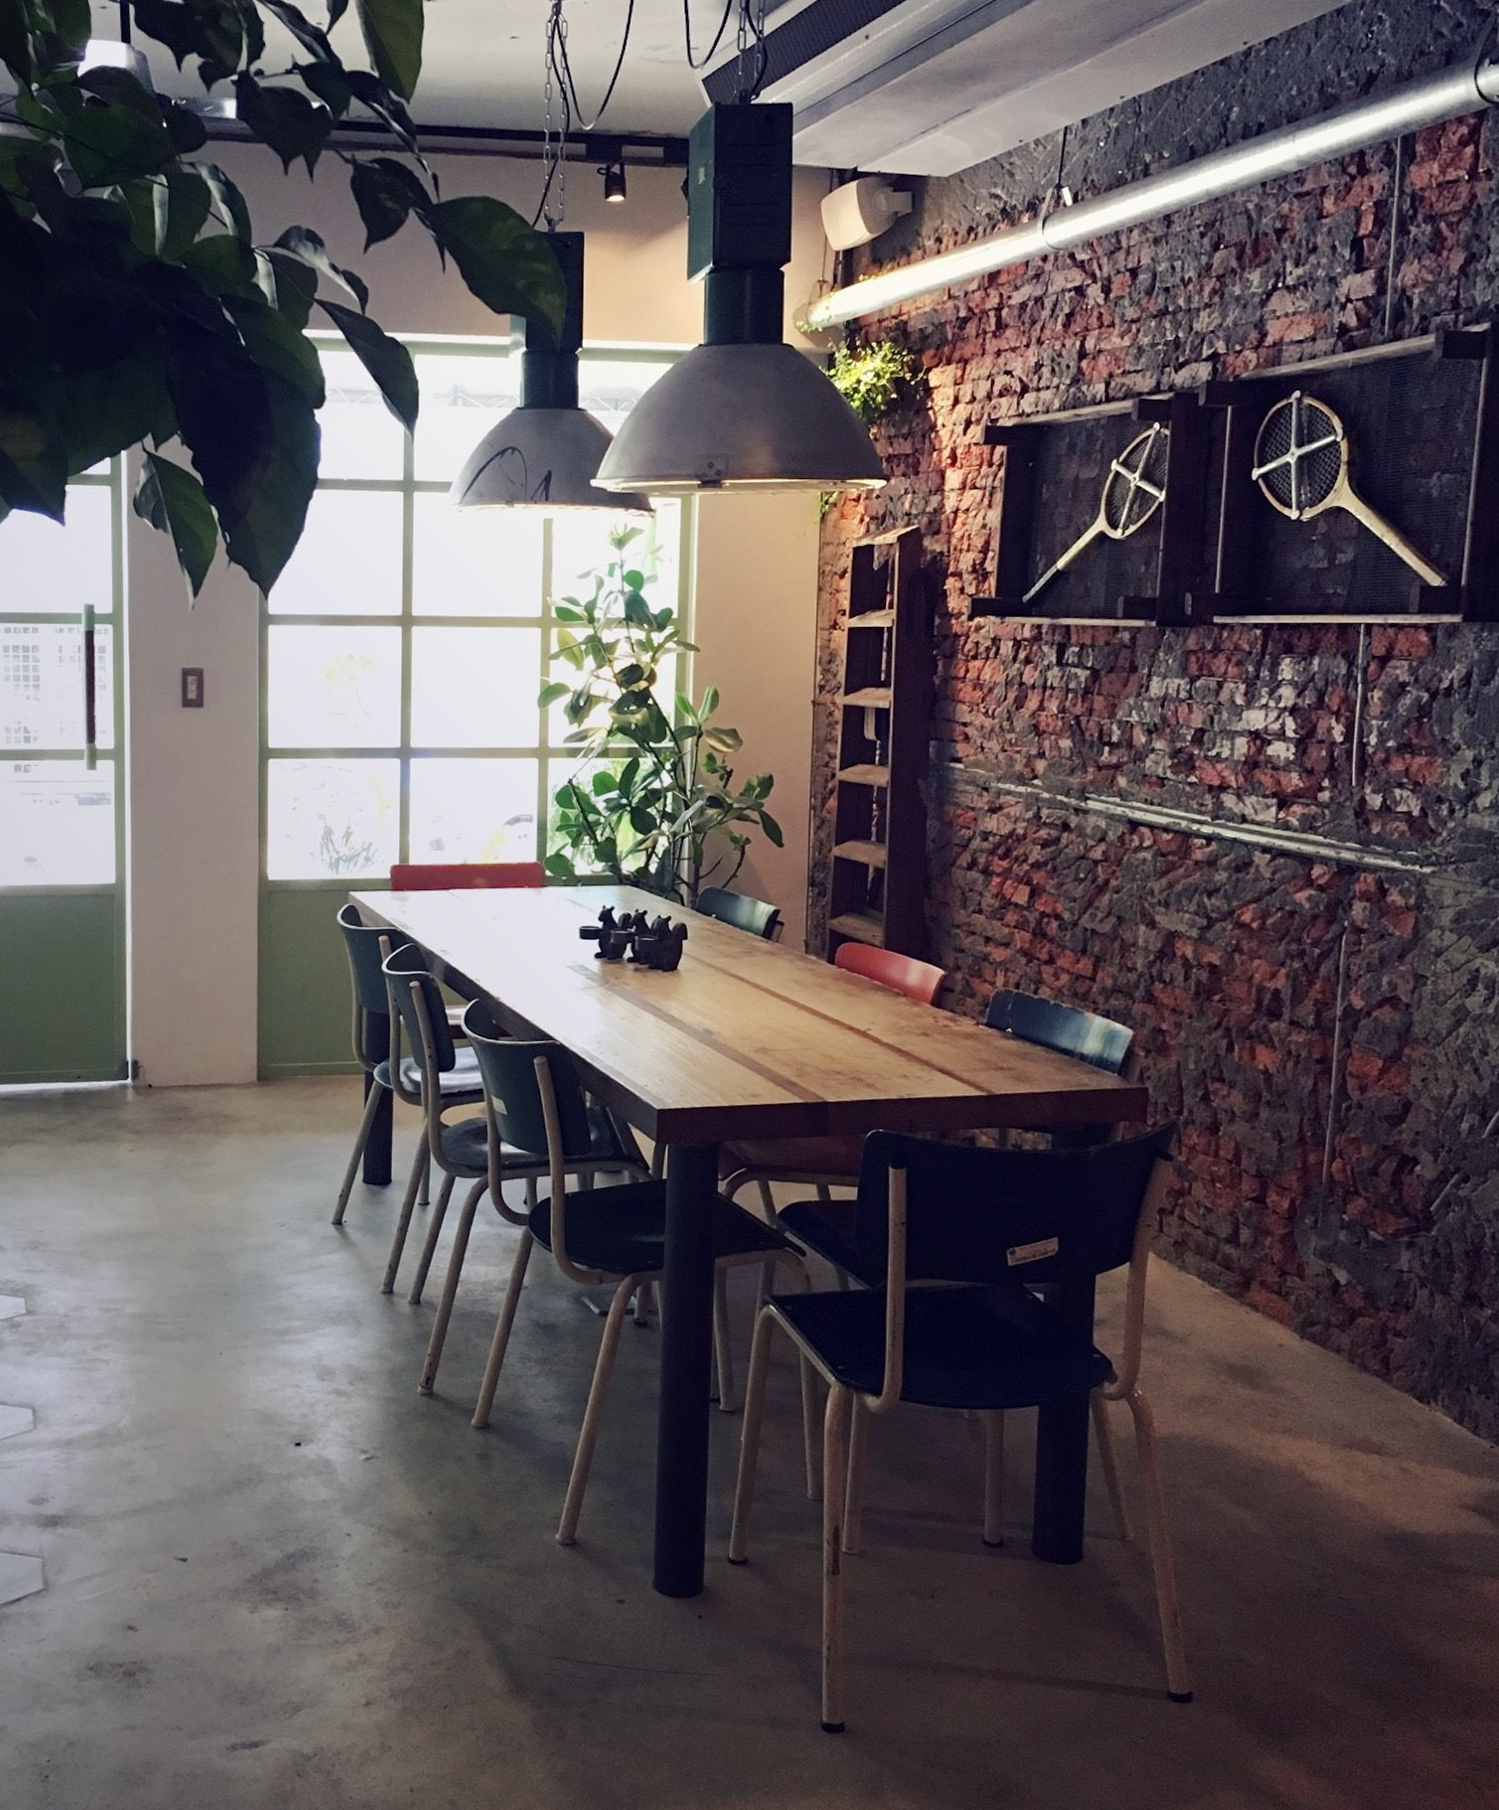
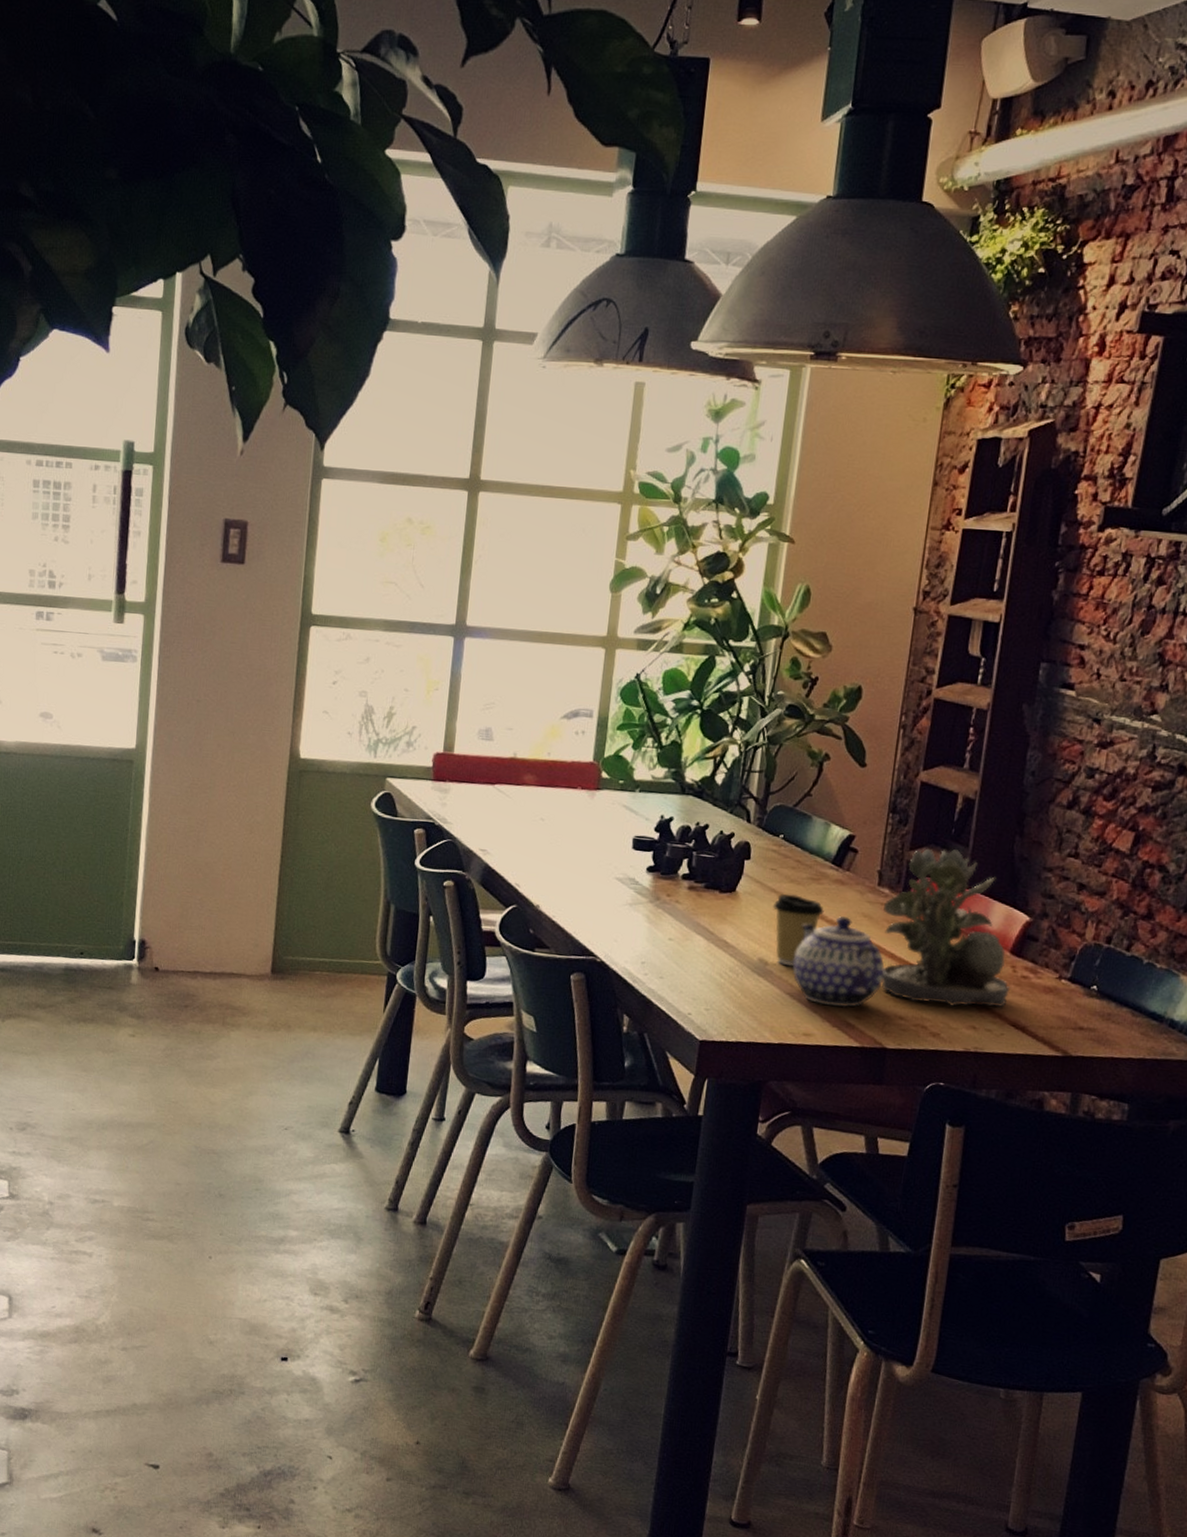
coffee cup: none [712,968,759,1034] -> present [772,893,824,967]
teapot: none [736,984,819,1068] -> present [792,916,885,1008]
succulent plant: none [811,915,934,1058] -> present [881,848,1011,1008]

